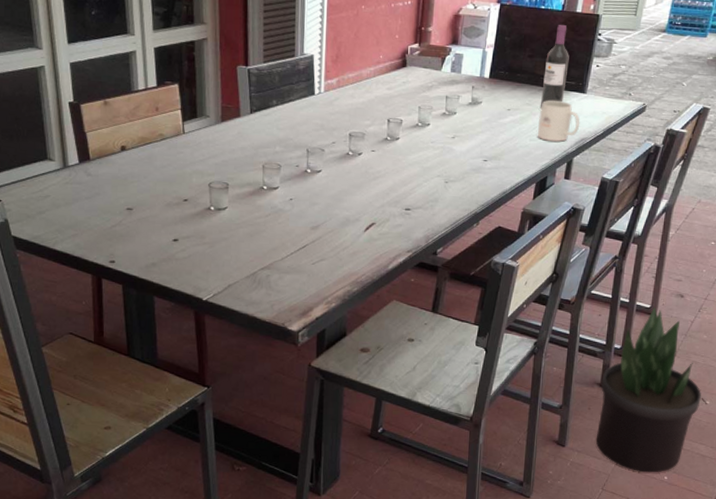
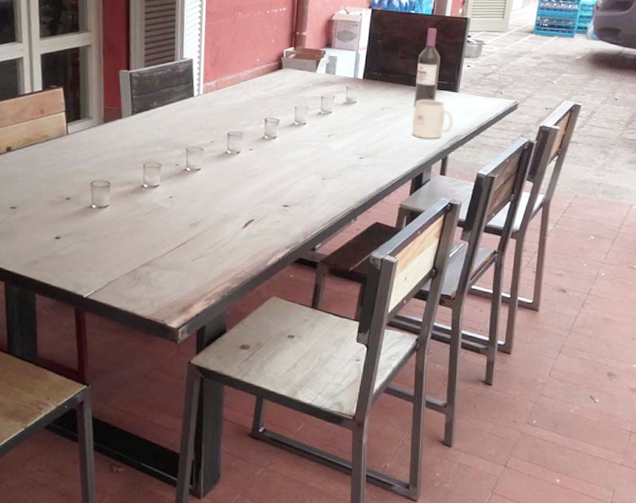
planter: present [596,308,701,473] -> none [483,303,590,475]

